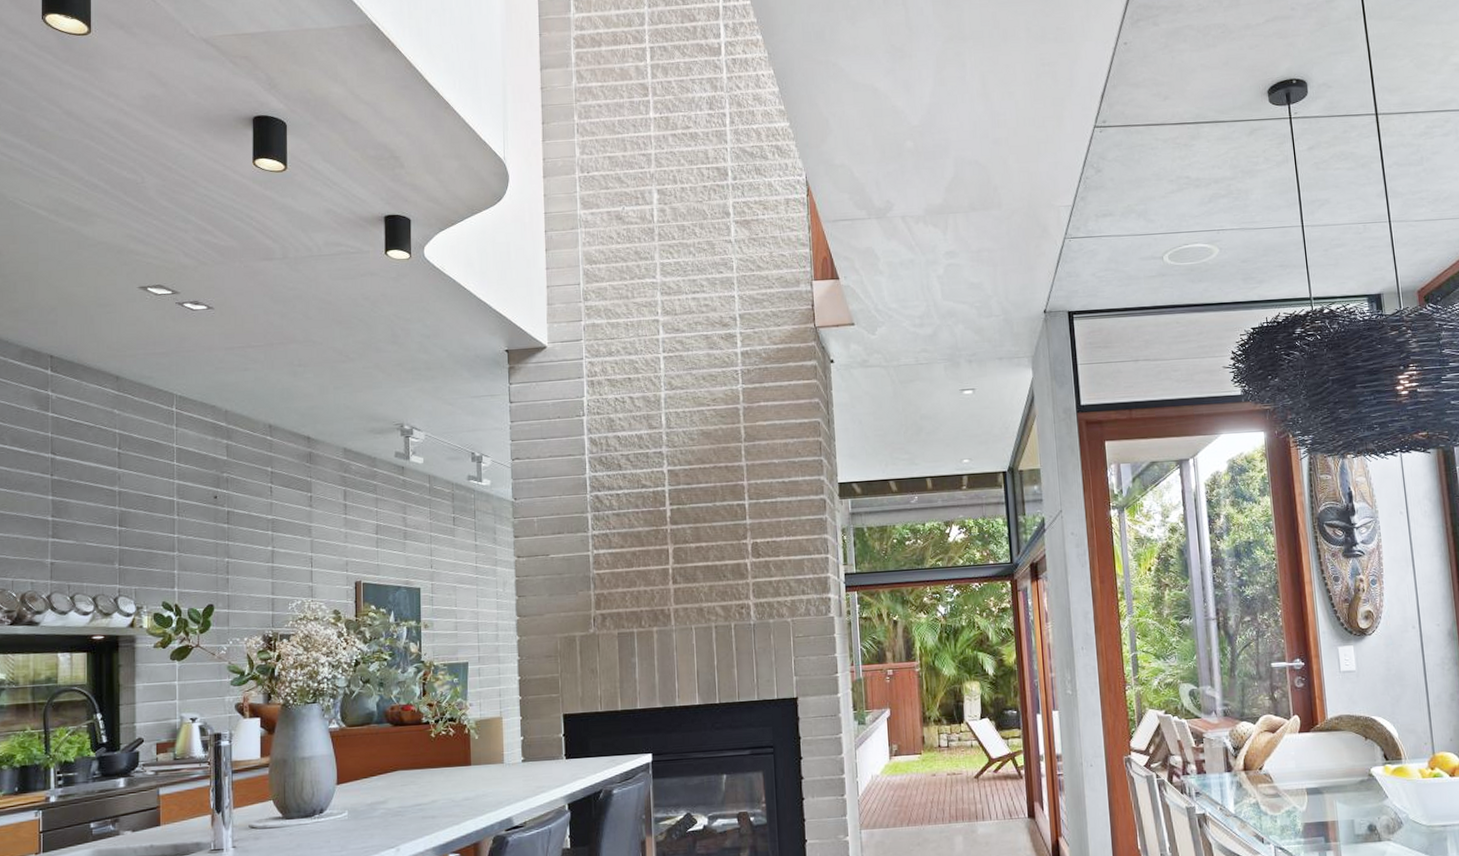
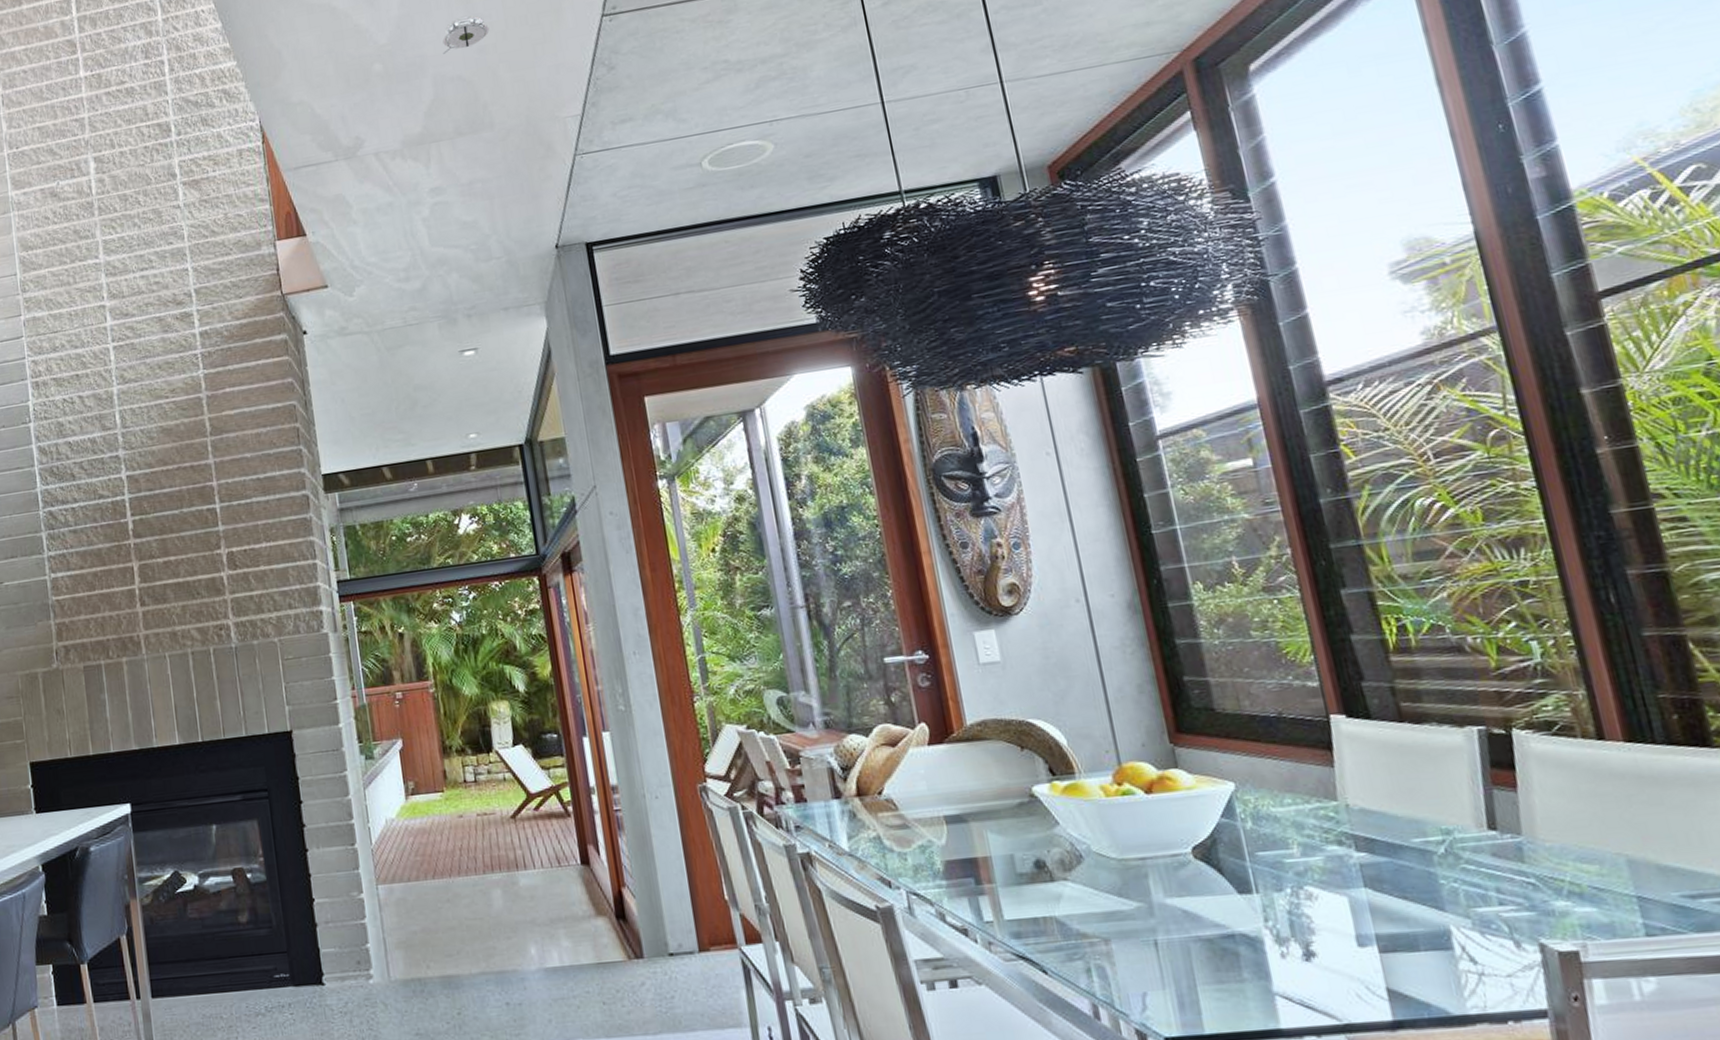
smoke detector: none [964,112,1004,141] -> present [442,15,490,54]

